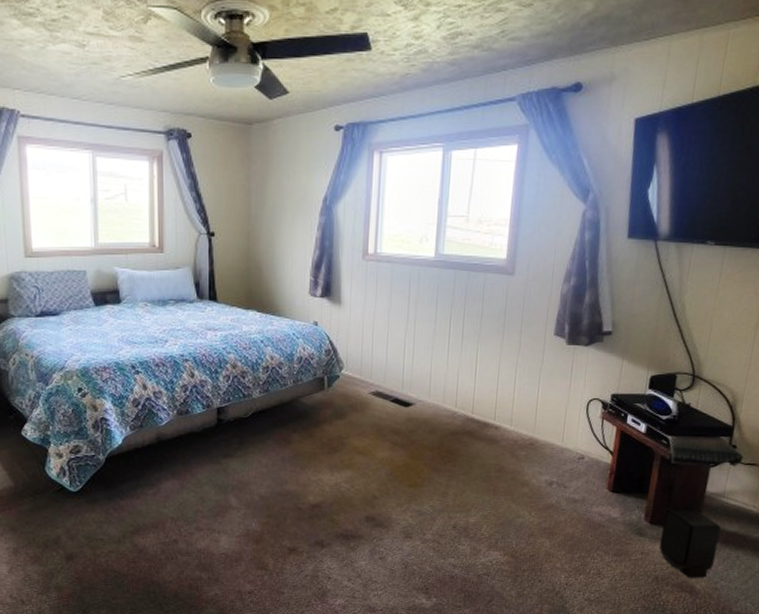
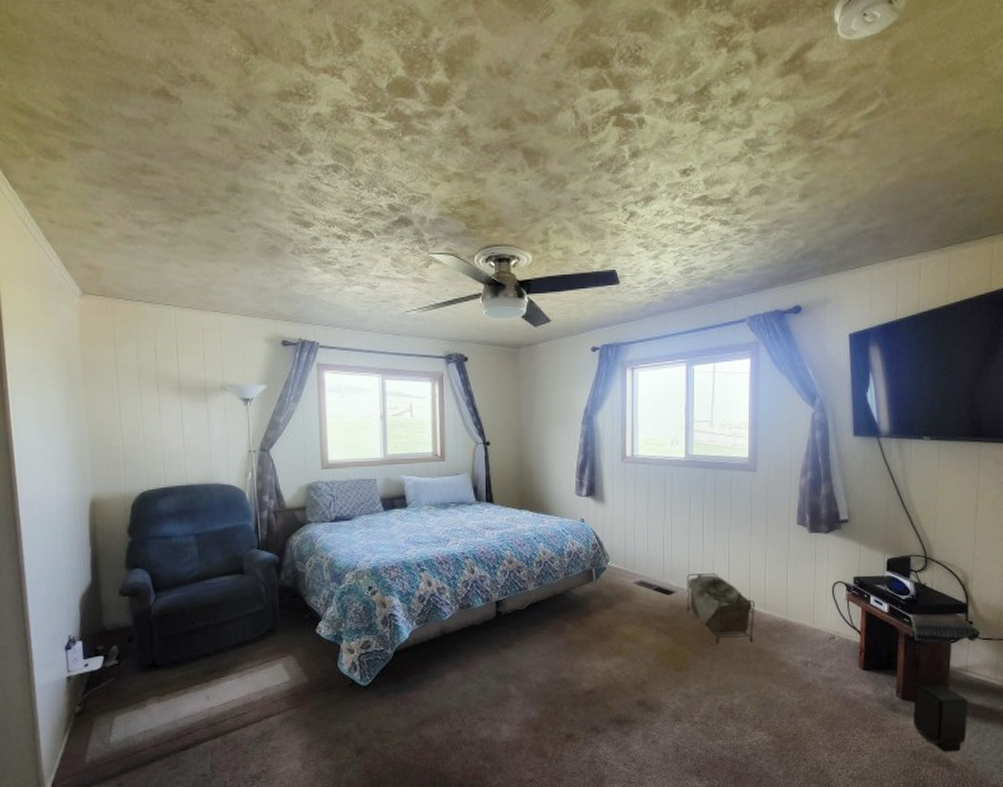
laundry basket: none [425,385,501,460] -> present [687,573,756,644]

